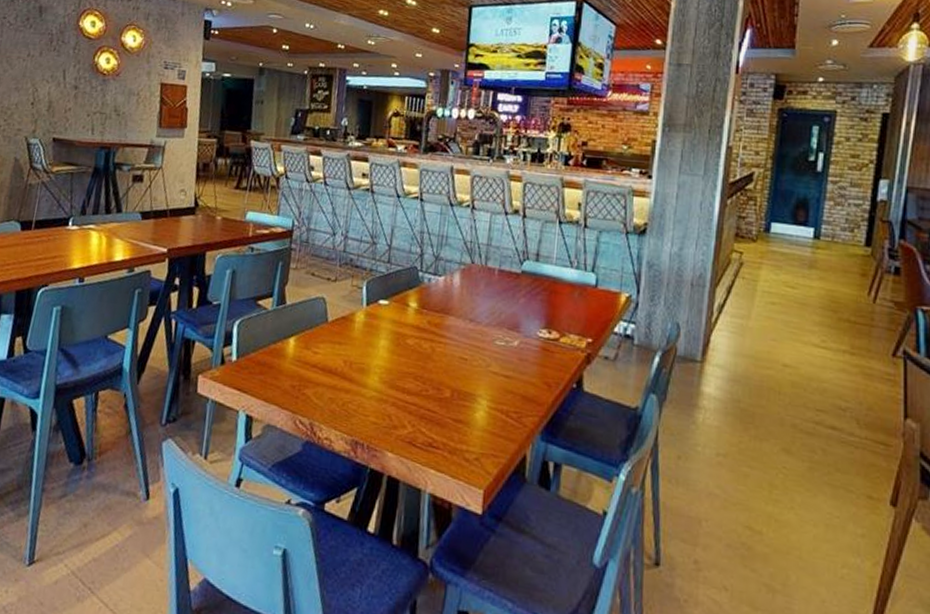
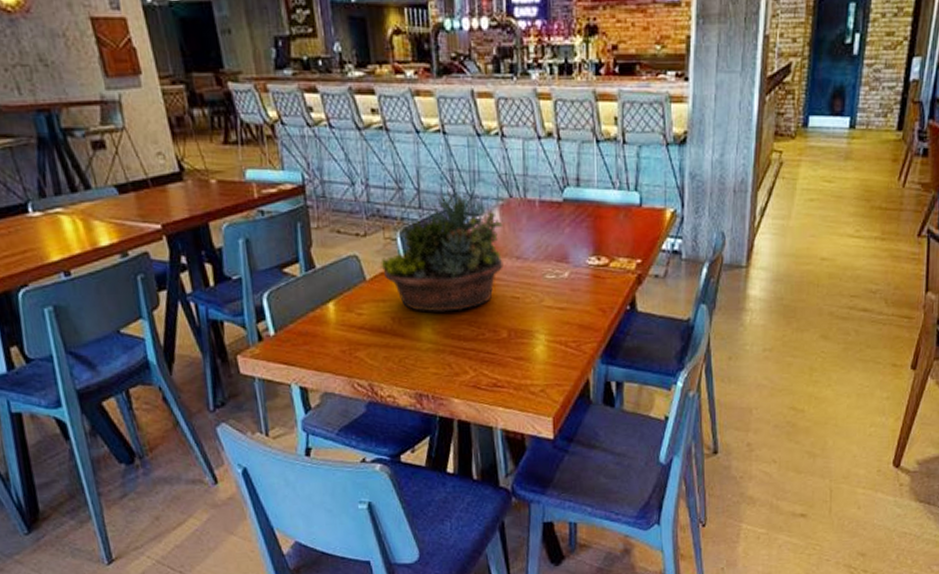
succulent planter: none [343,250,462,364] -> present [380,190,503,312]

